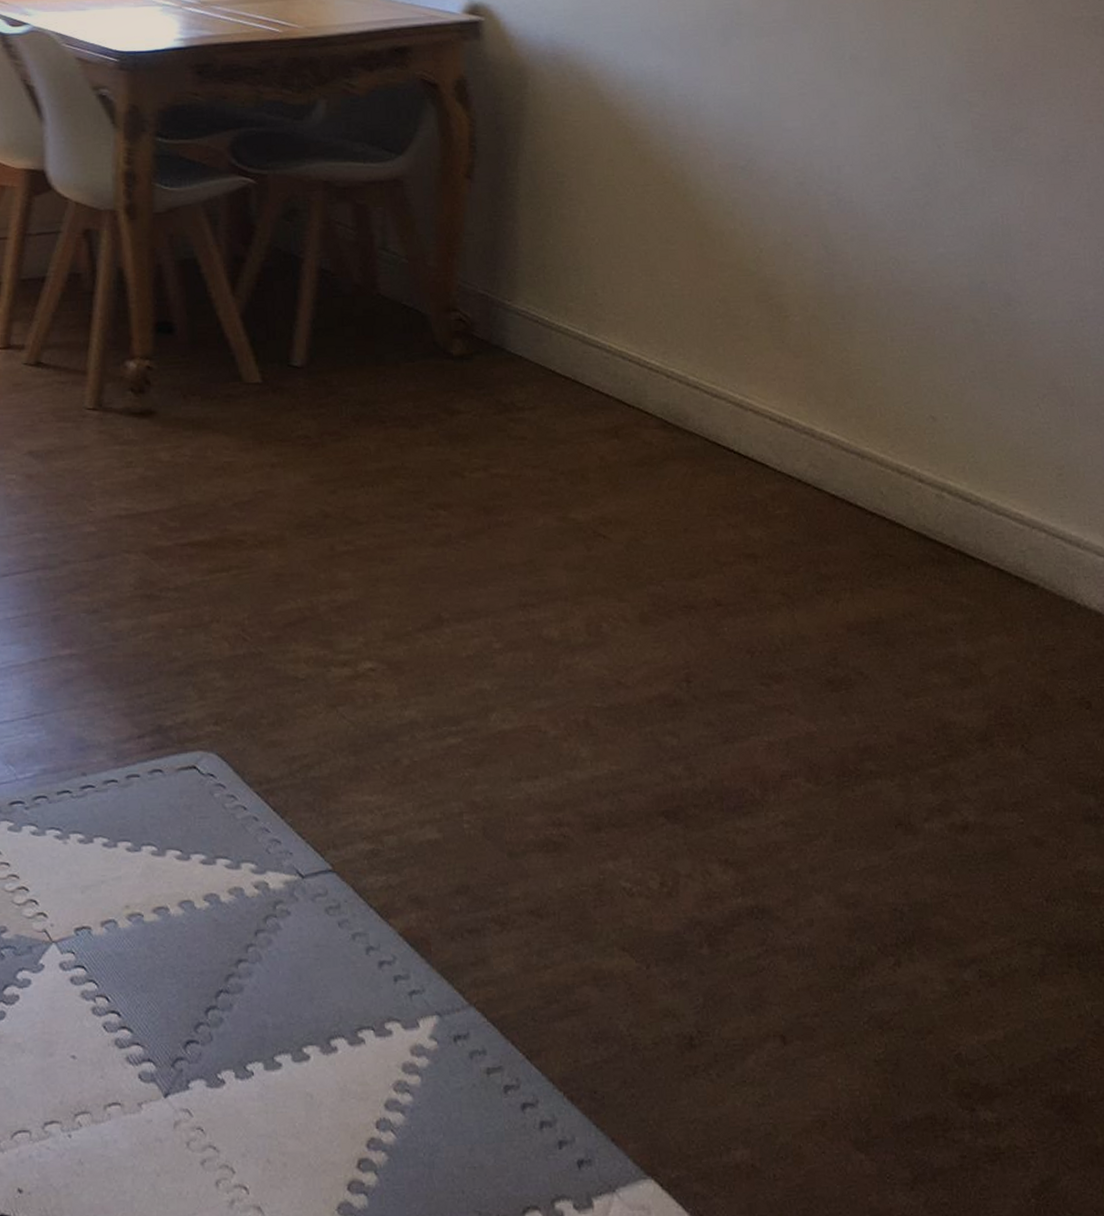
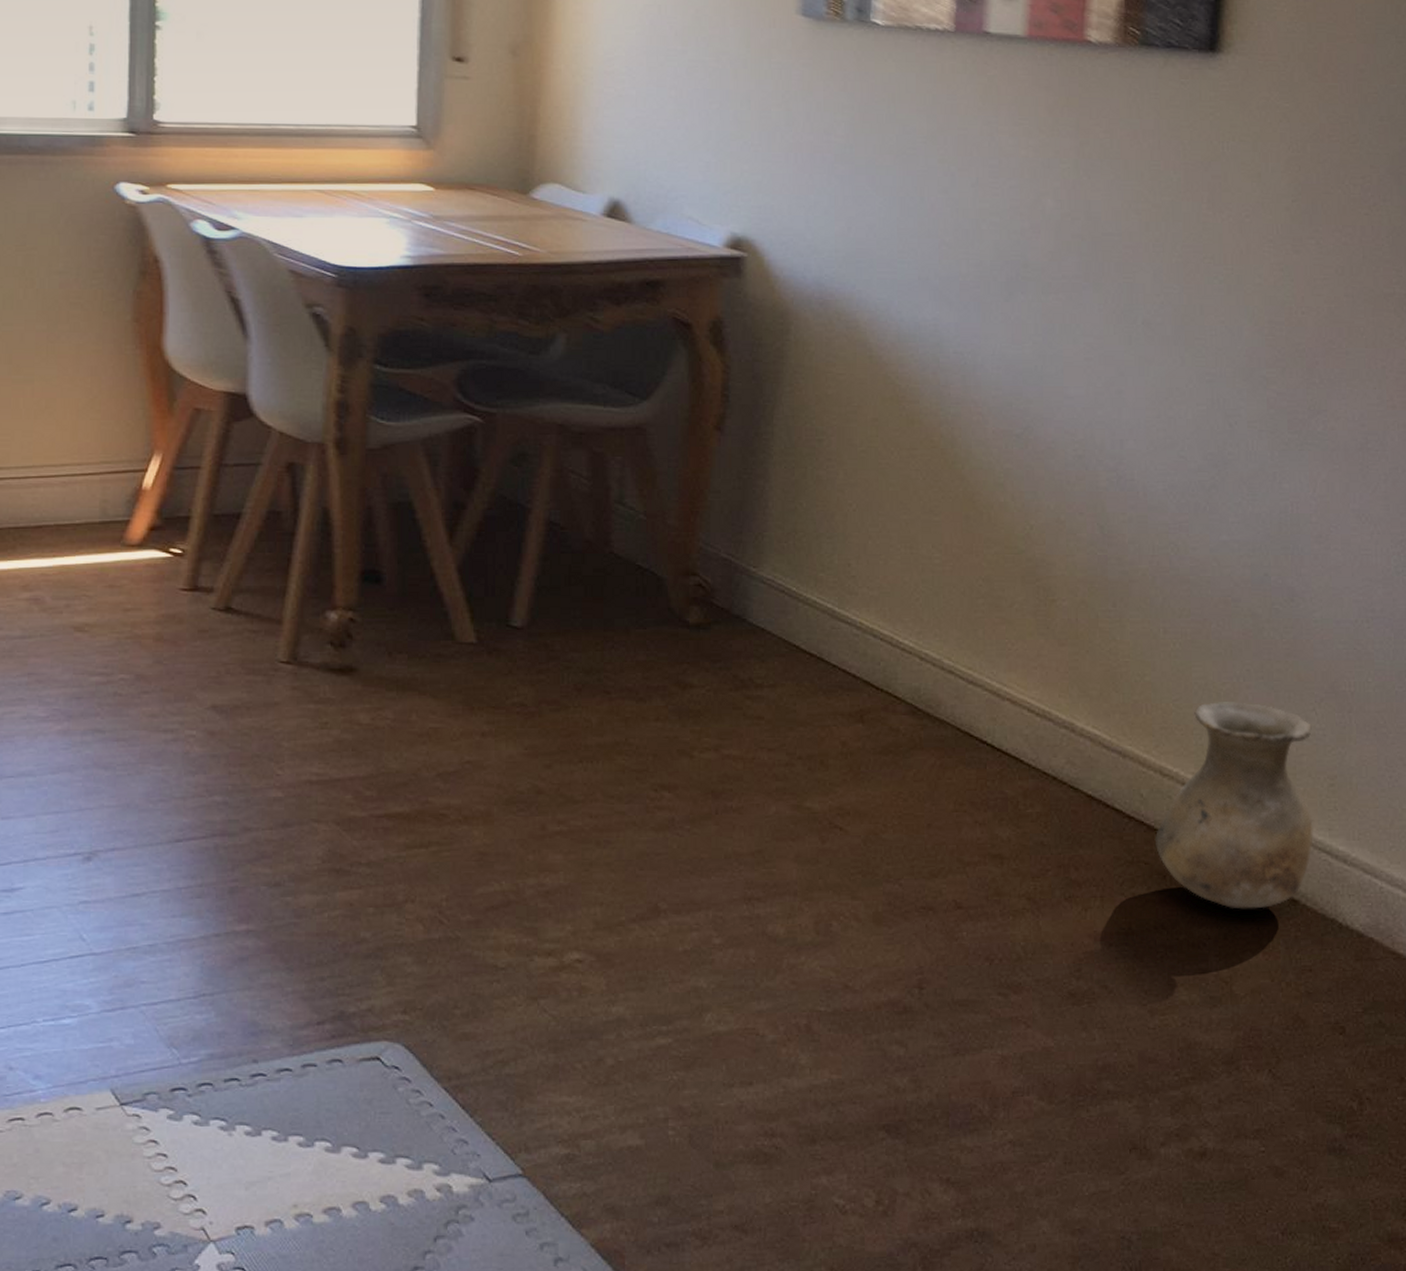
vase: none [897,401,1047,595] -> present [1154,702,1313,909]

